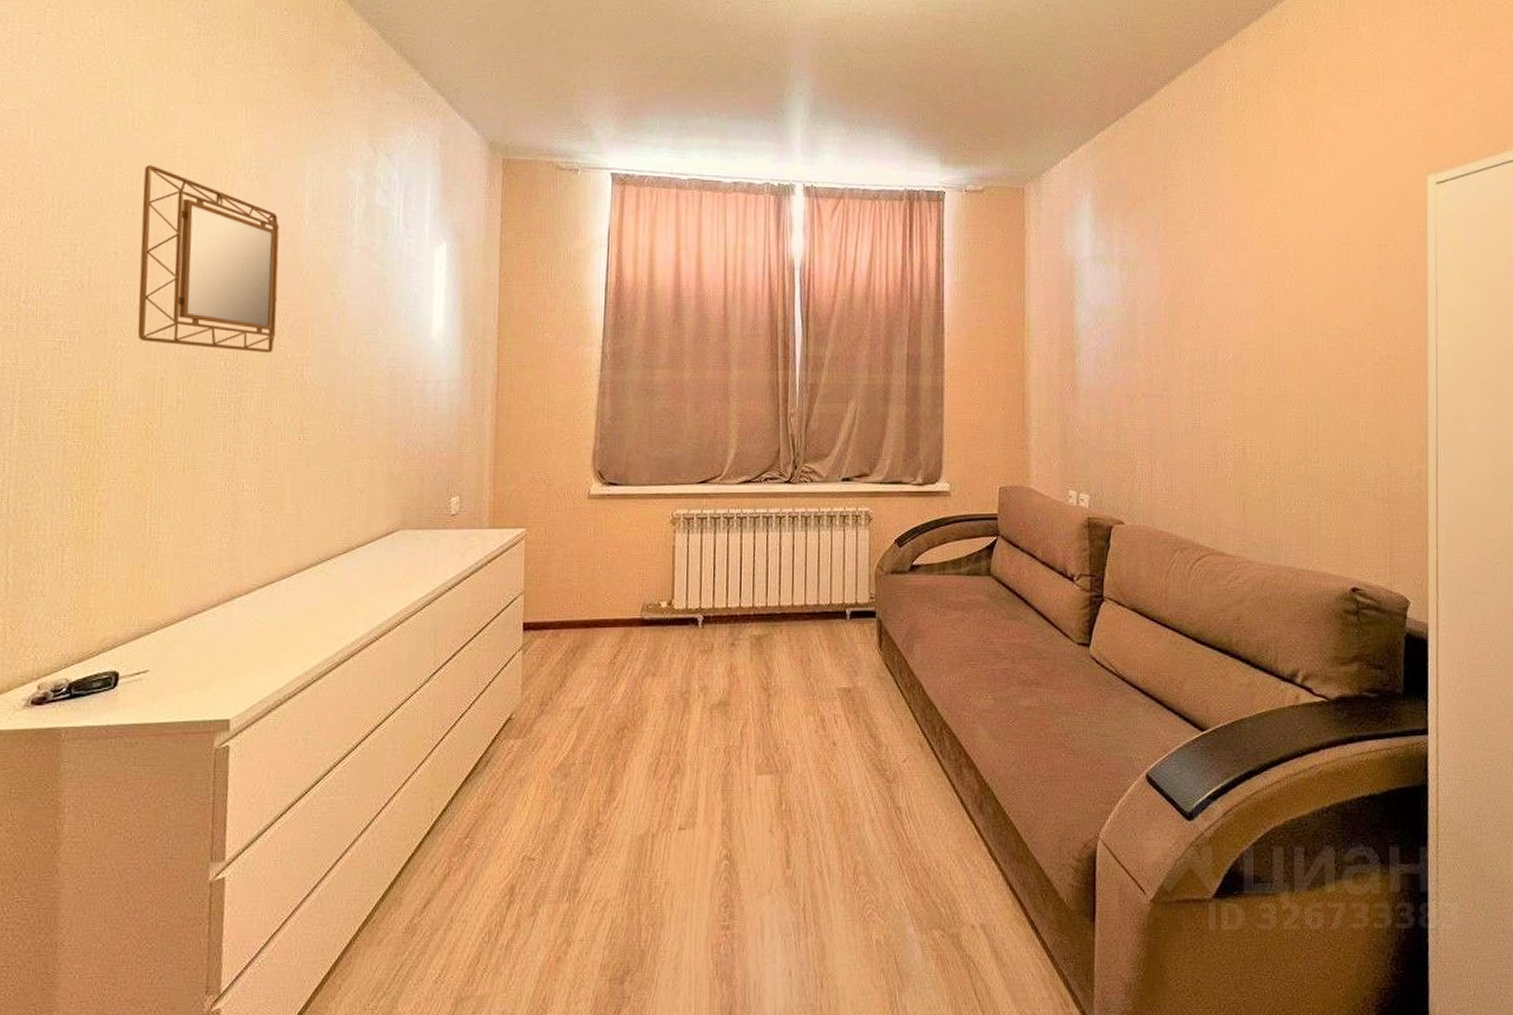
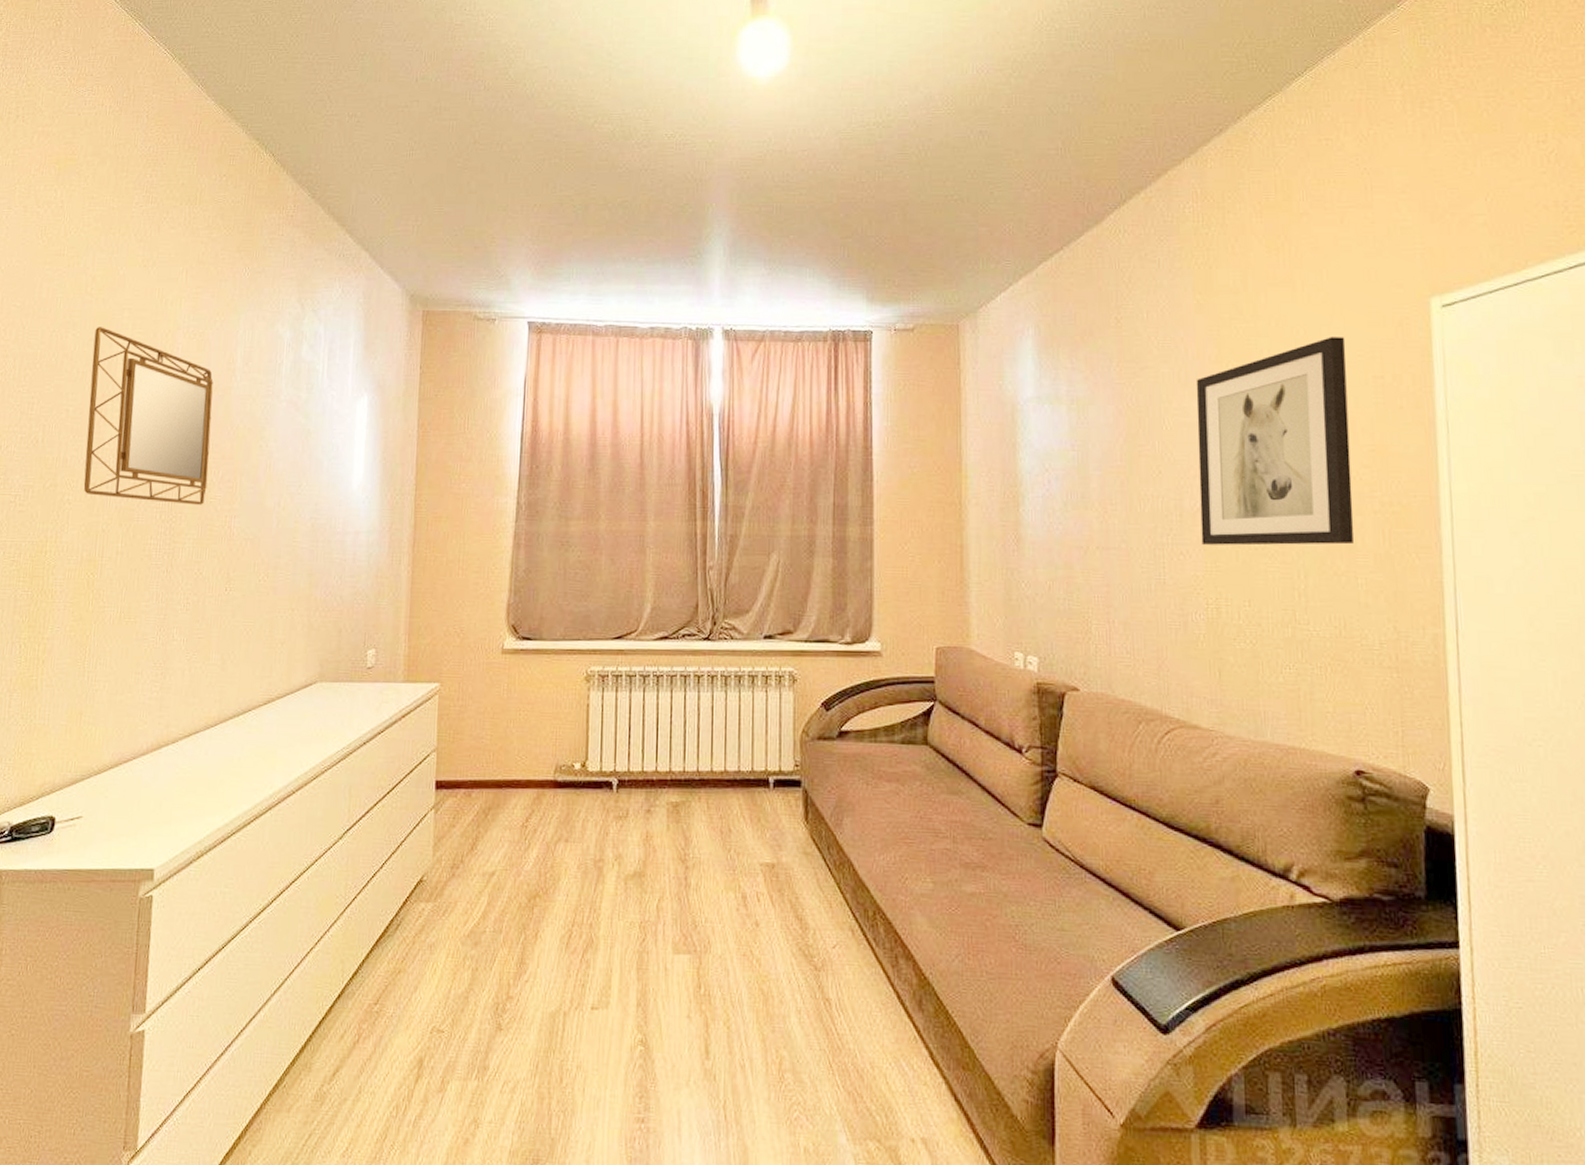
wall art: none [1231,208,1358,393] -> present [1196,337,1354,546]

